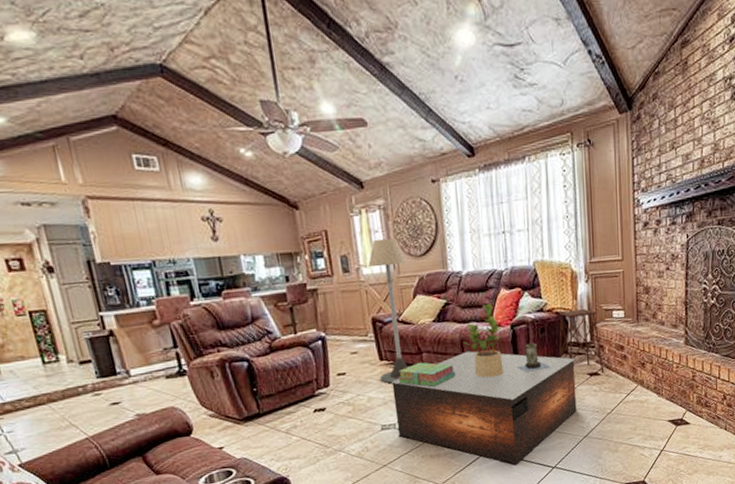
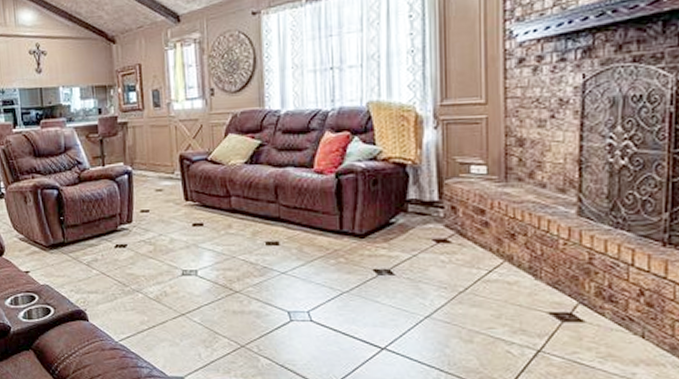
floor lamp: present [368,237,408,384] -> none [179,72,219,226]
coffee table: present [391,351,577,465] -> none [196,199,417,338]
stack of books: present [398,362,456,388] -> none [203,206,268,236]
potted plant: present [463,303,504,379] -> none [277,147,324,232]
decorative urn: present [517,343,551,372] -> none [341,196,385,230]
side table: present [558,309,605,373] -> none [394,161,457,241]

